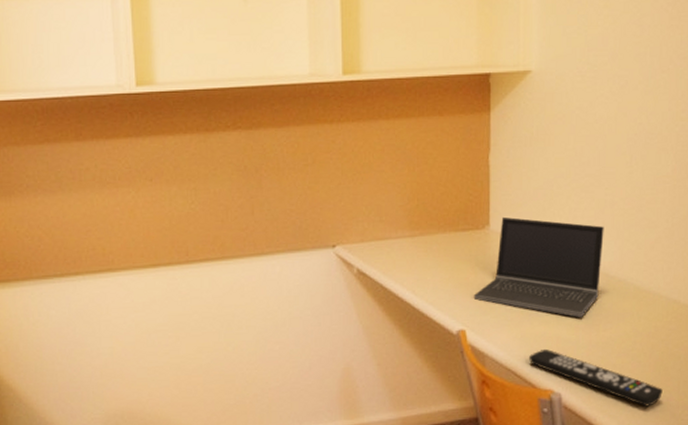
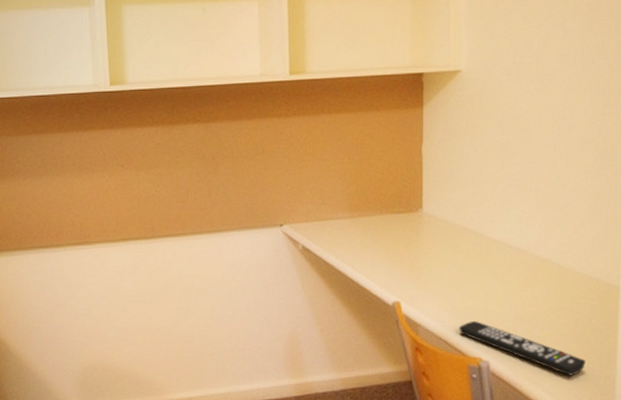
laptop computer: present [473,216,604,317] -> none [407,201,530,293]

